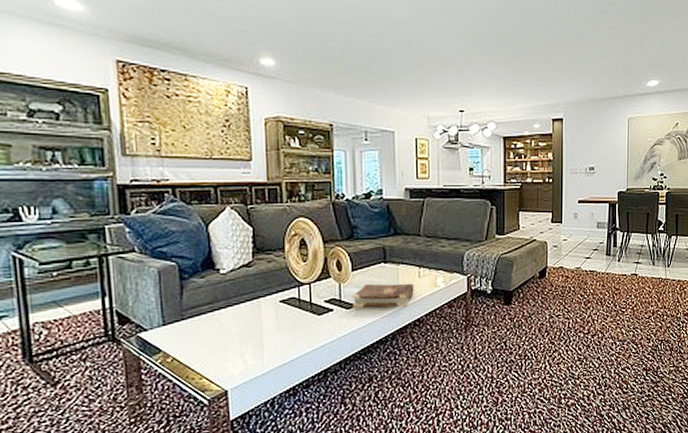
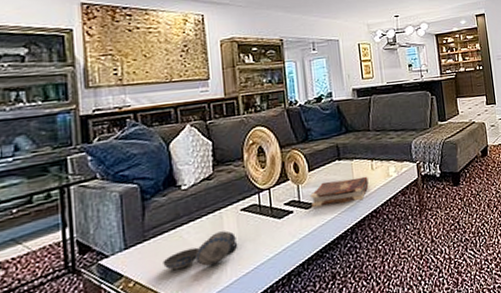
decorative bowl: none [200,320,276,353] -> present [163,230,238,271]

